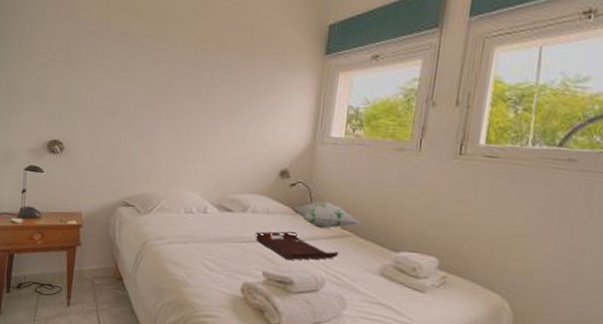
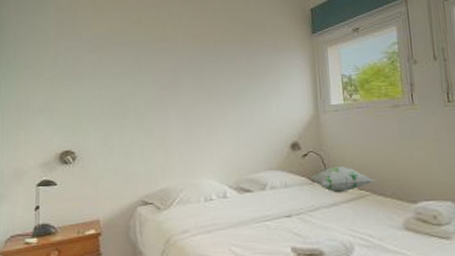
serving tray: present [255,231,339,261] -> none [277,200,362,231]

